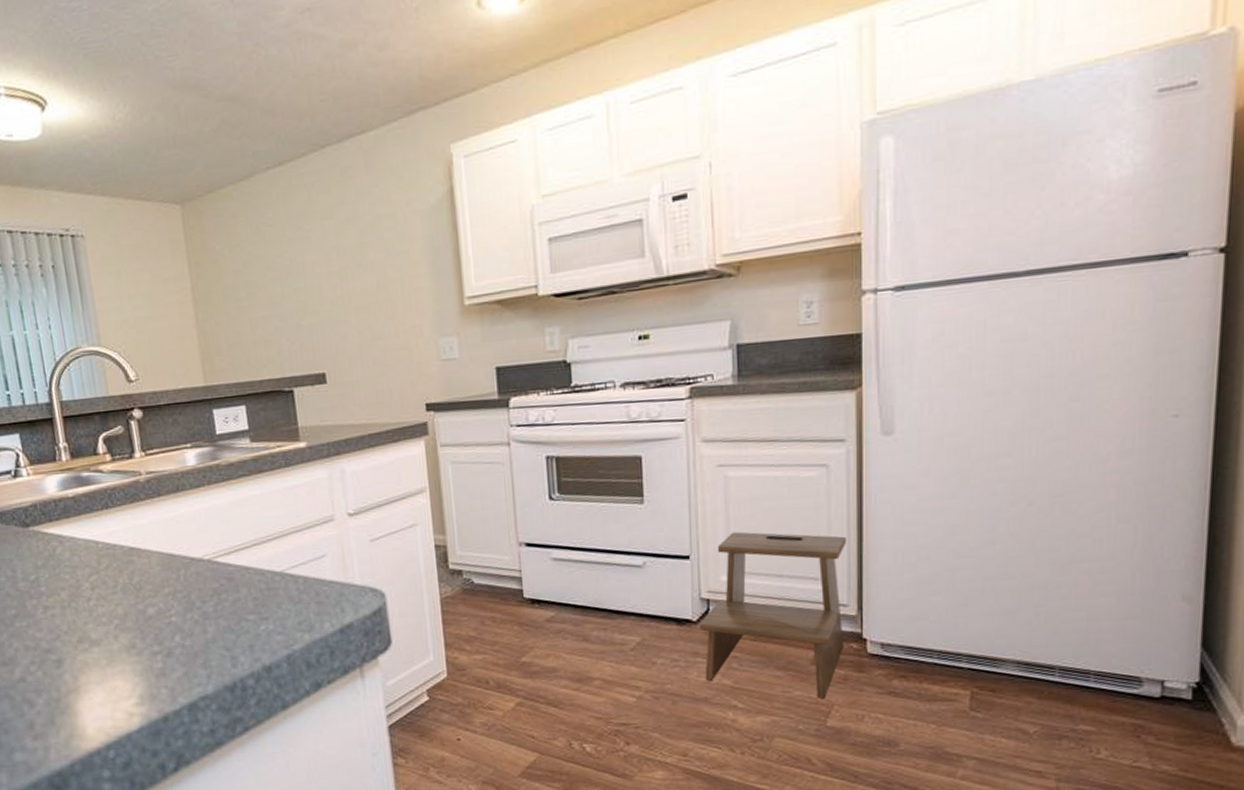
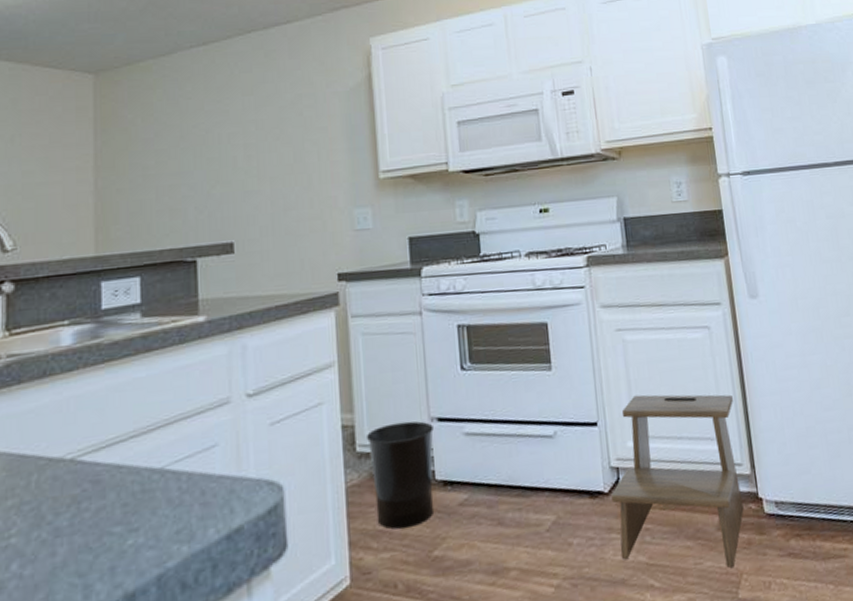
waste bin: none [457,544,522,636] -> present [366,421,434,529]

